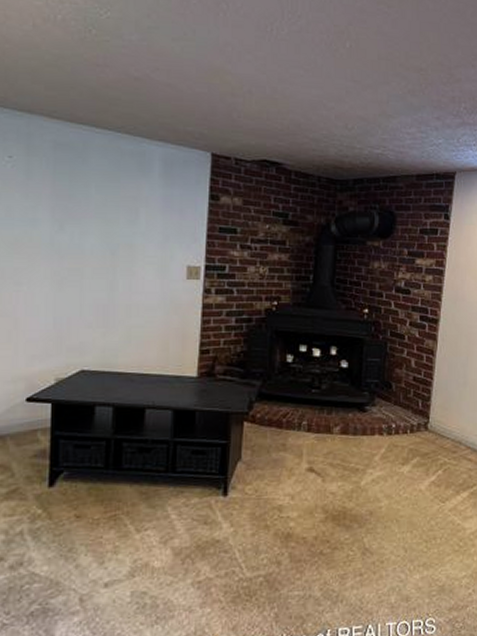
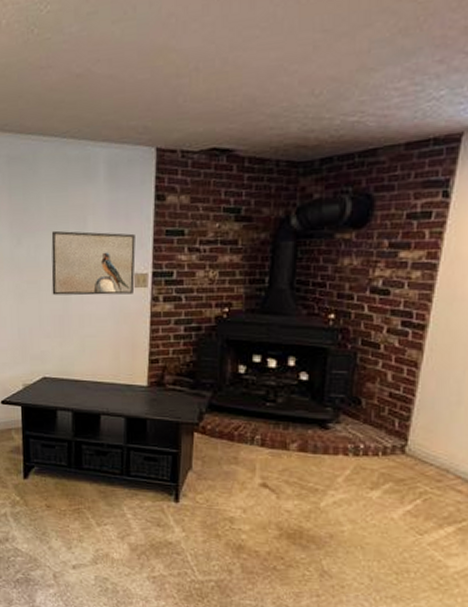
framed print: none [96,219,189,286] -> present [51,230,136,296]

